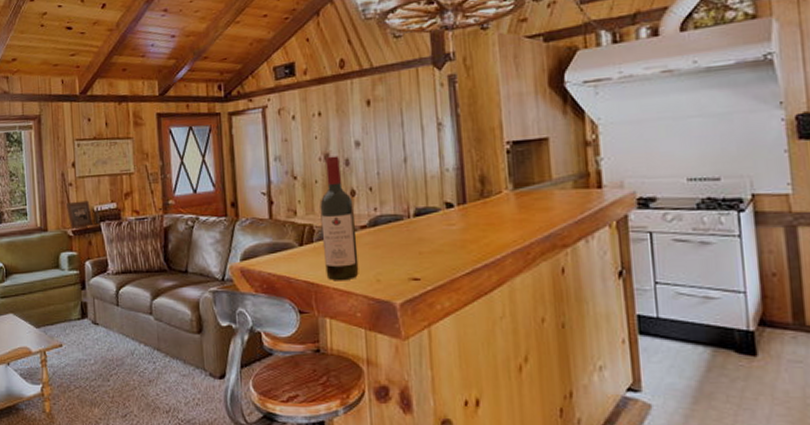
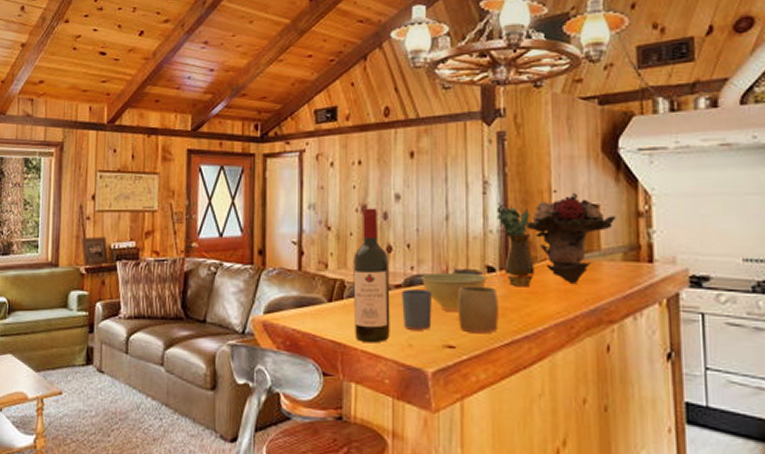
mug: none [367,227,397,266] -> present [402,288,432,330]
bowl: none [384,210,447,248] -> present [421,272,487,313]
mug: none [419,221,460,266] -> present [457,286,499,334]
flower arrangement: none [436,125,565,214] -> present [481,189,616,285]
vase: none [451,142,491,219] -> present [496,203,535,286]

